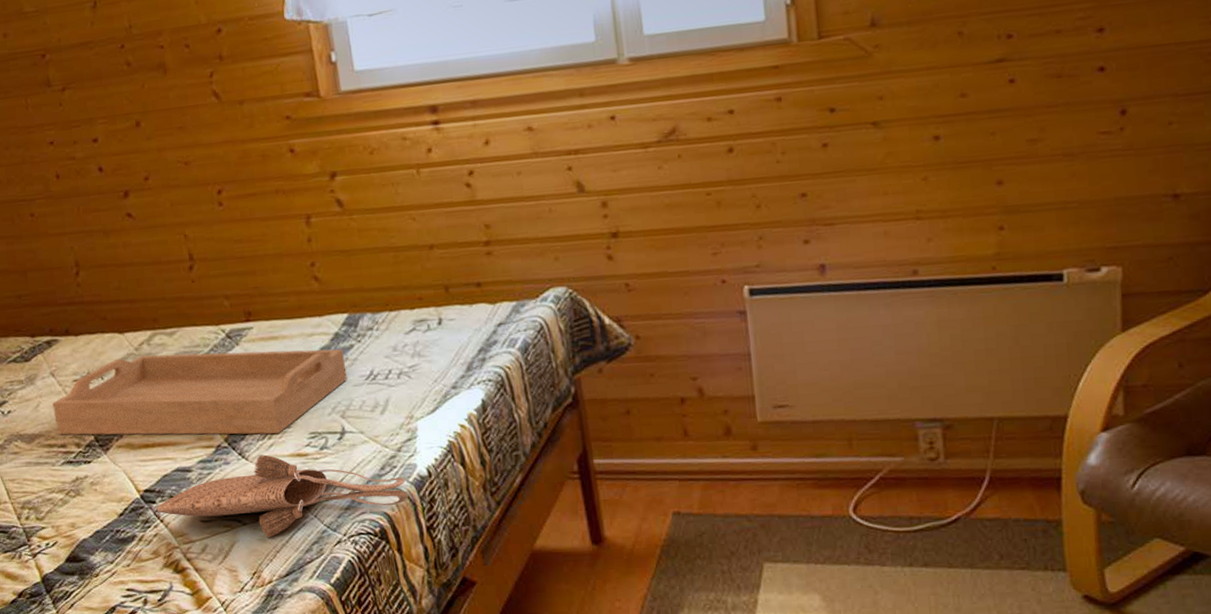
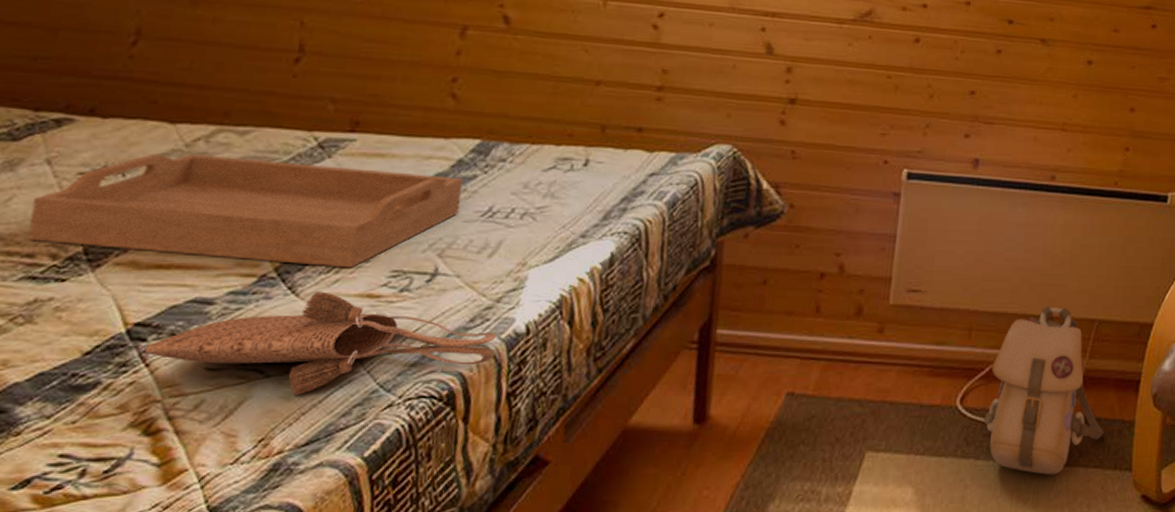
backpack: none [882,407,1026,579] -> present [983,305,1104,475]

